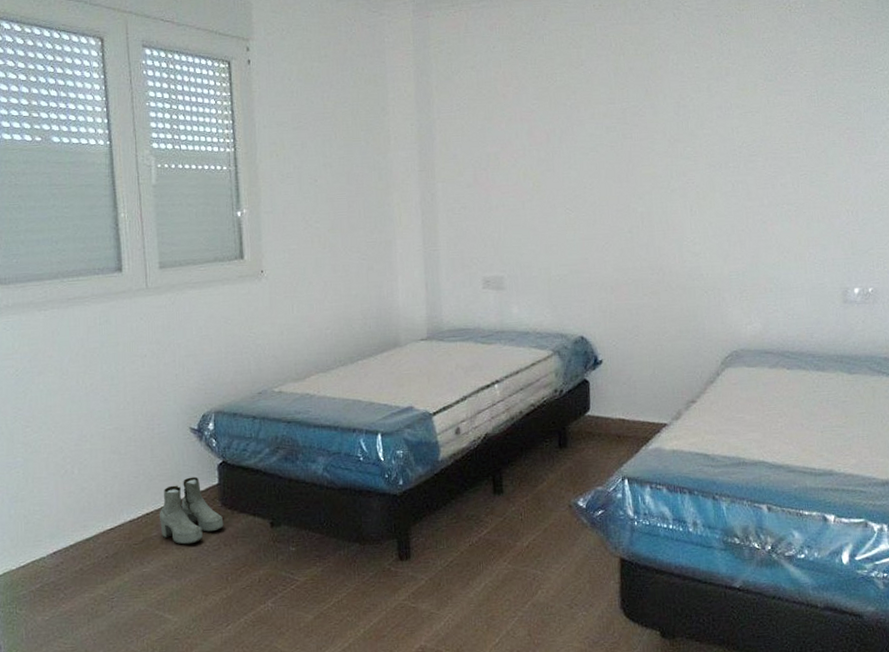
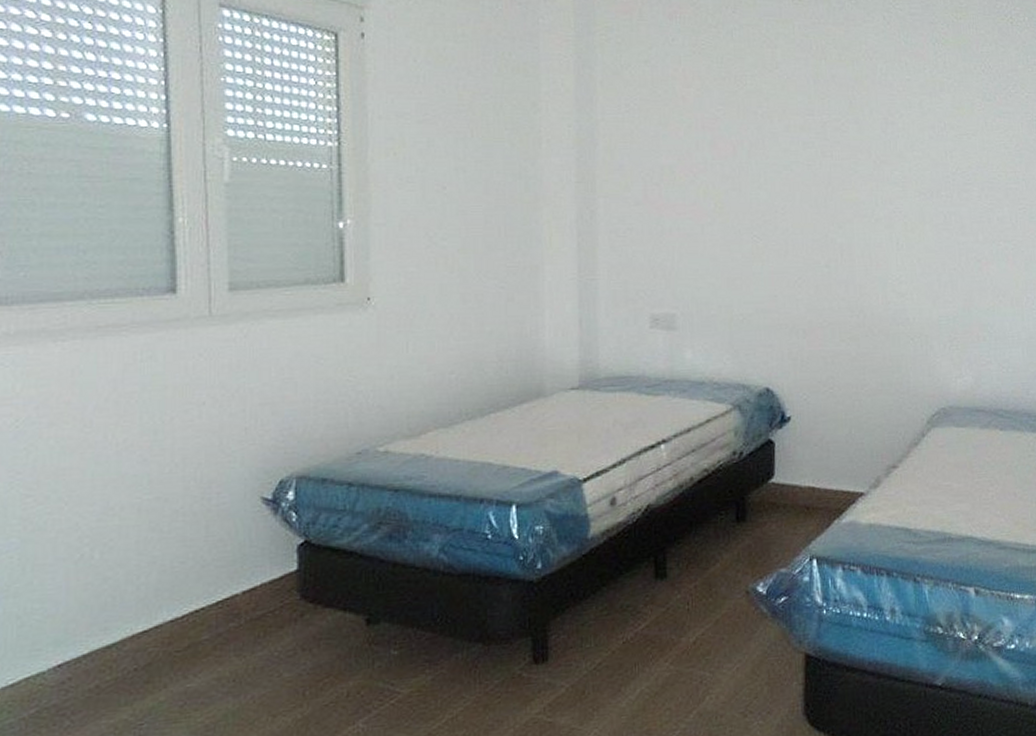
boots: present [159,476,224,545] -> none [212,561,303,651]

